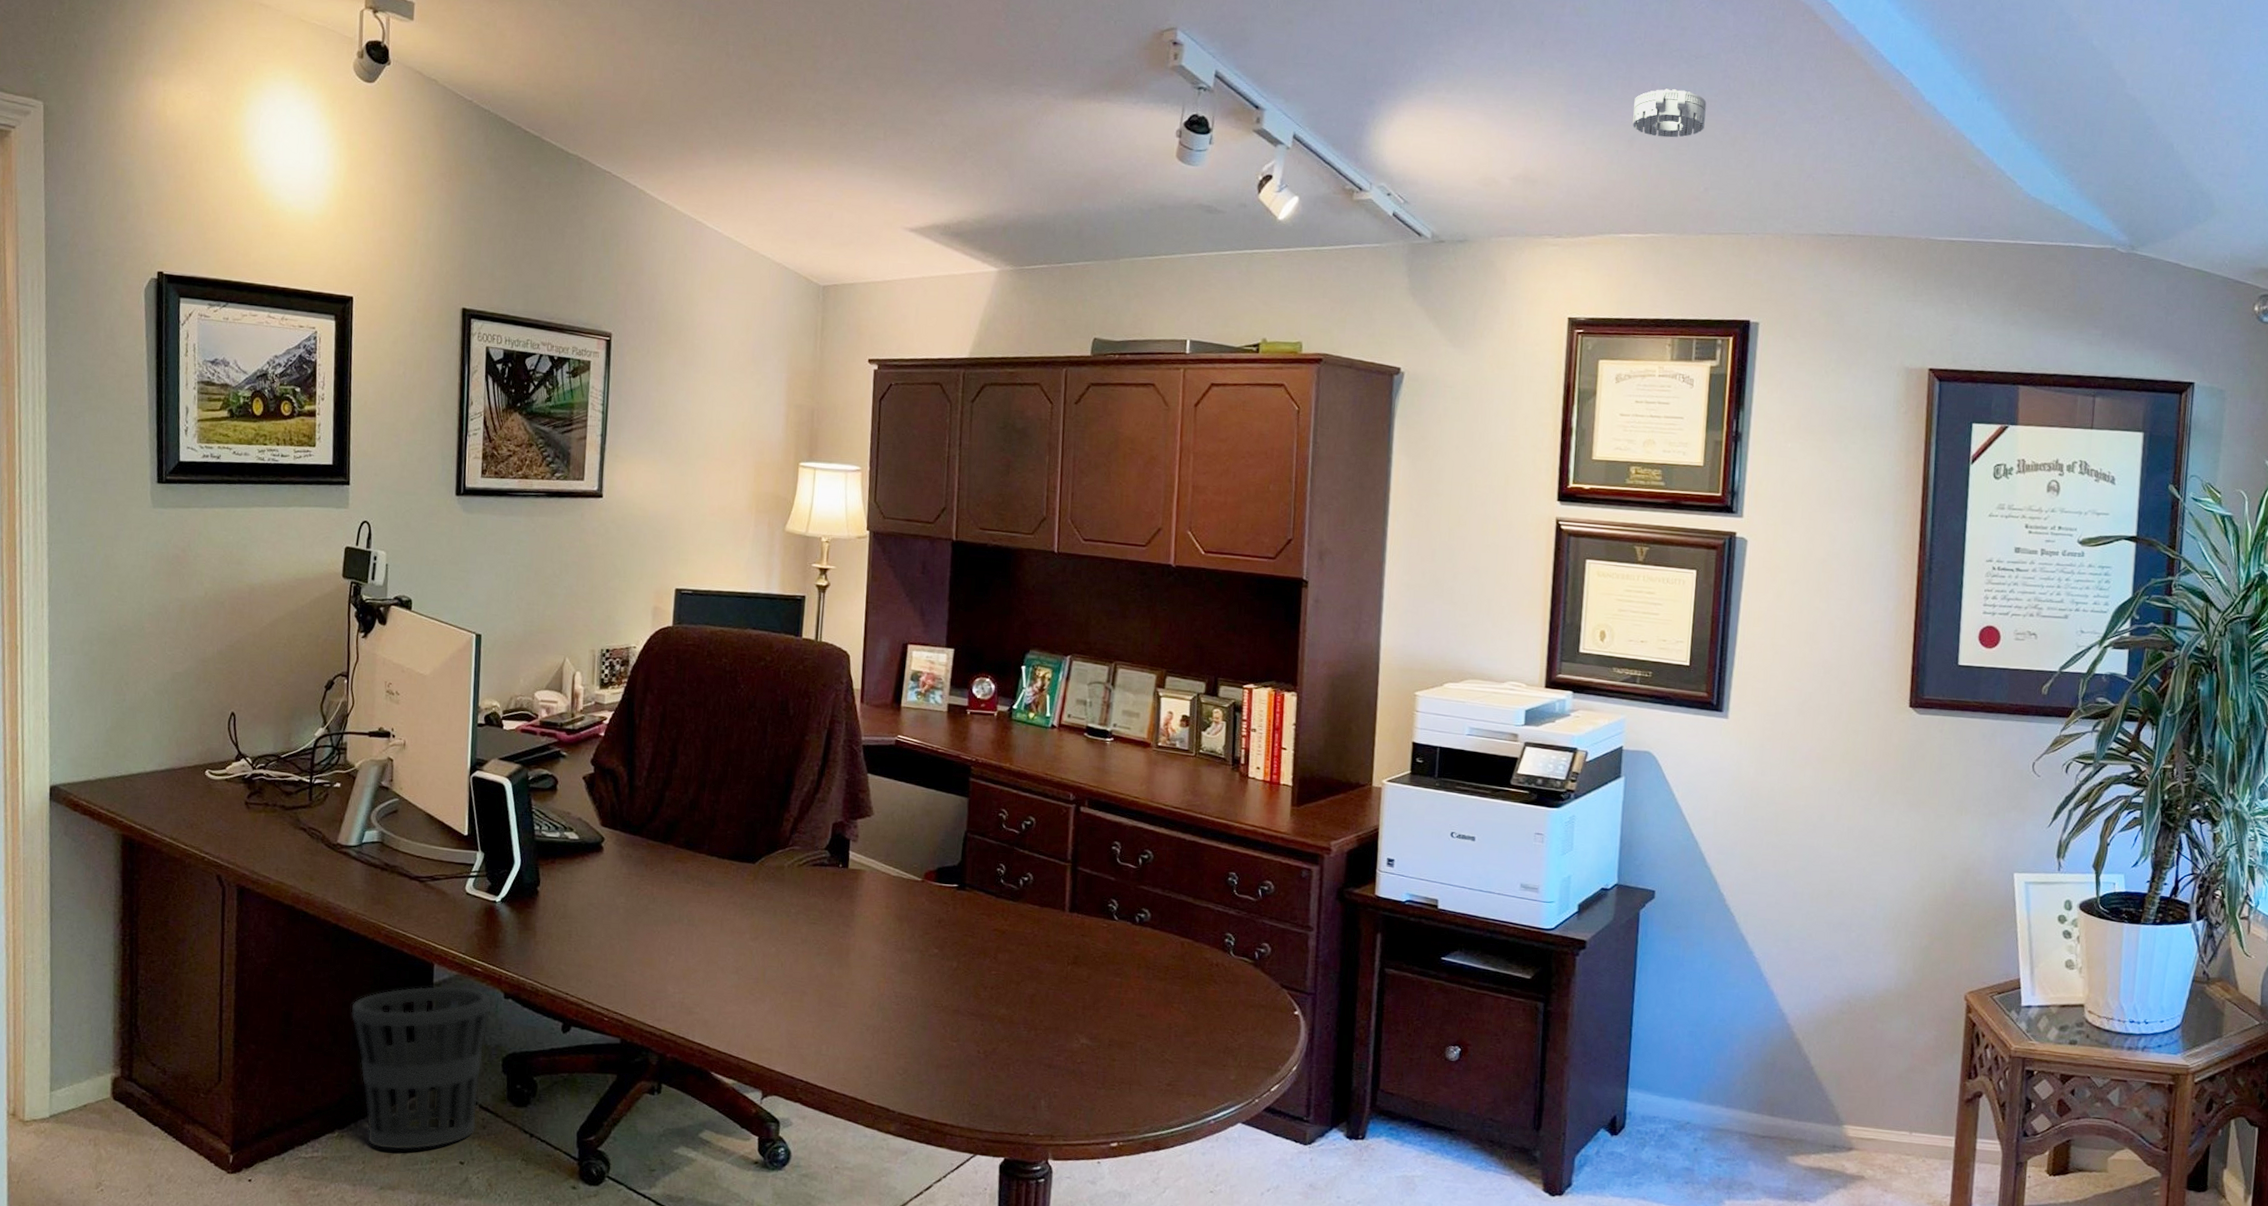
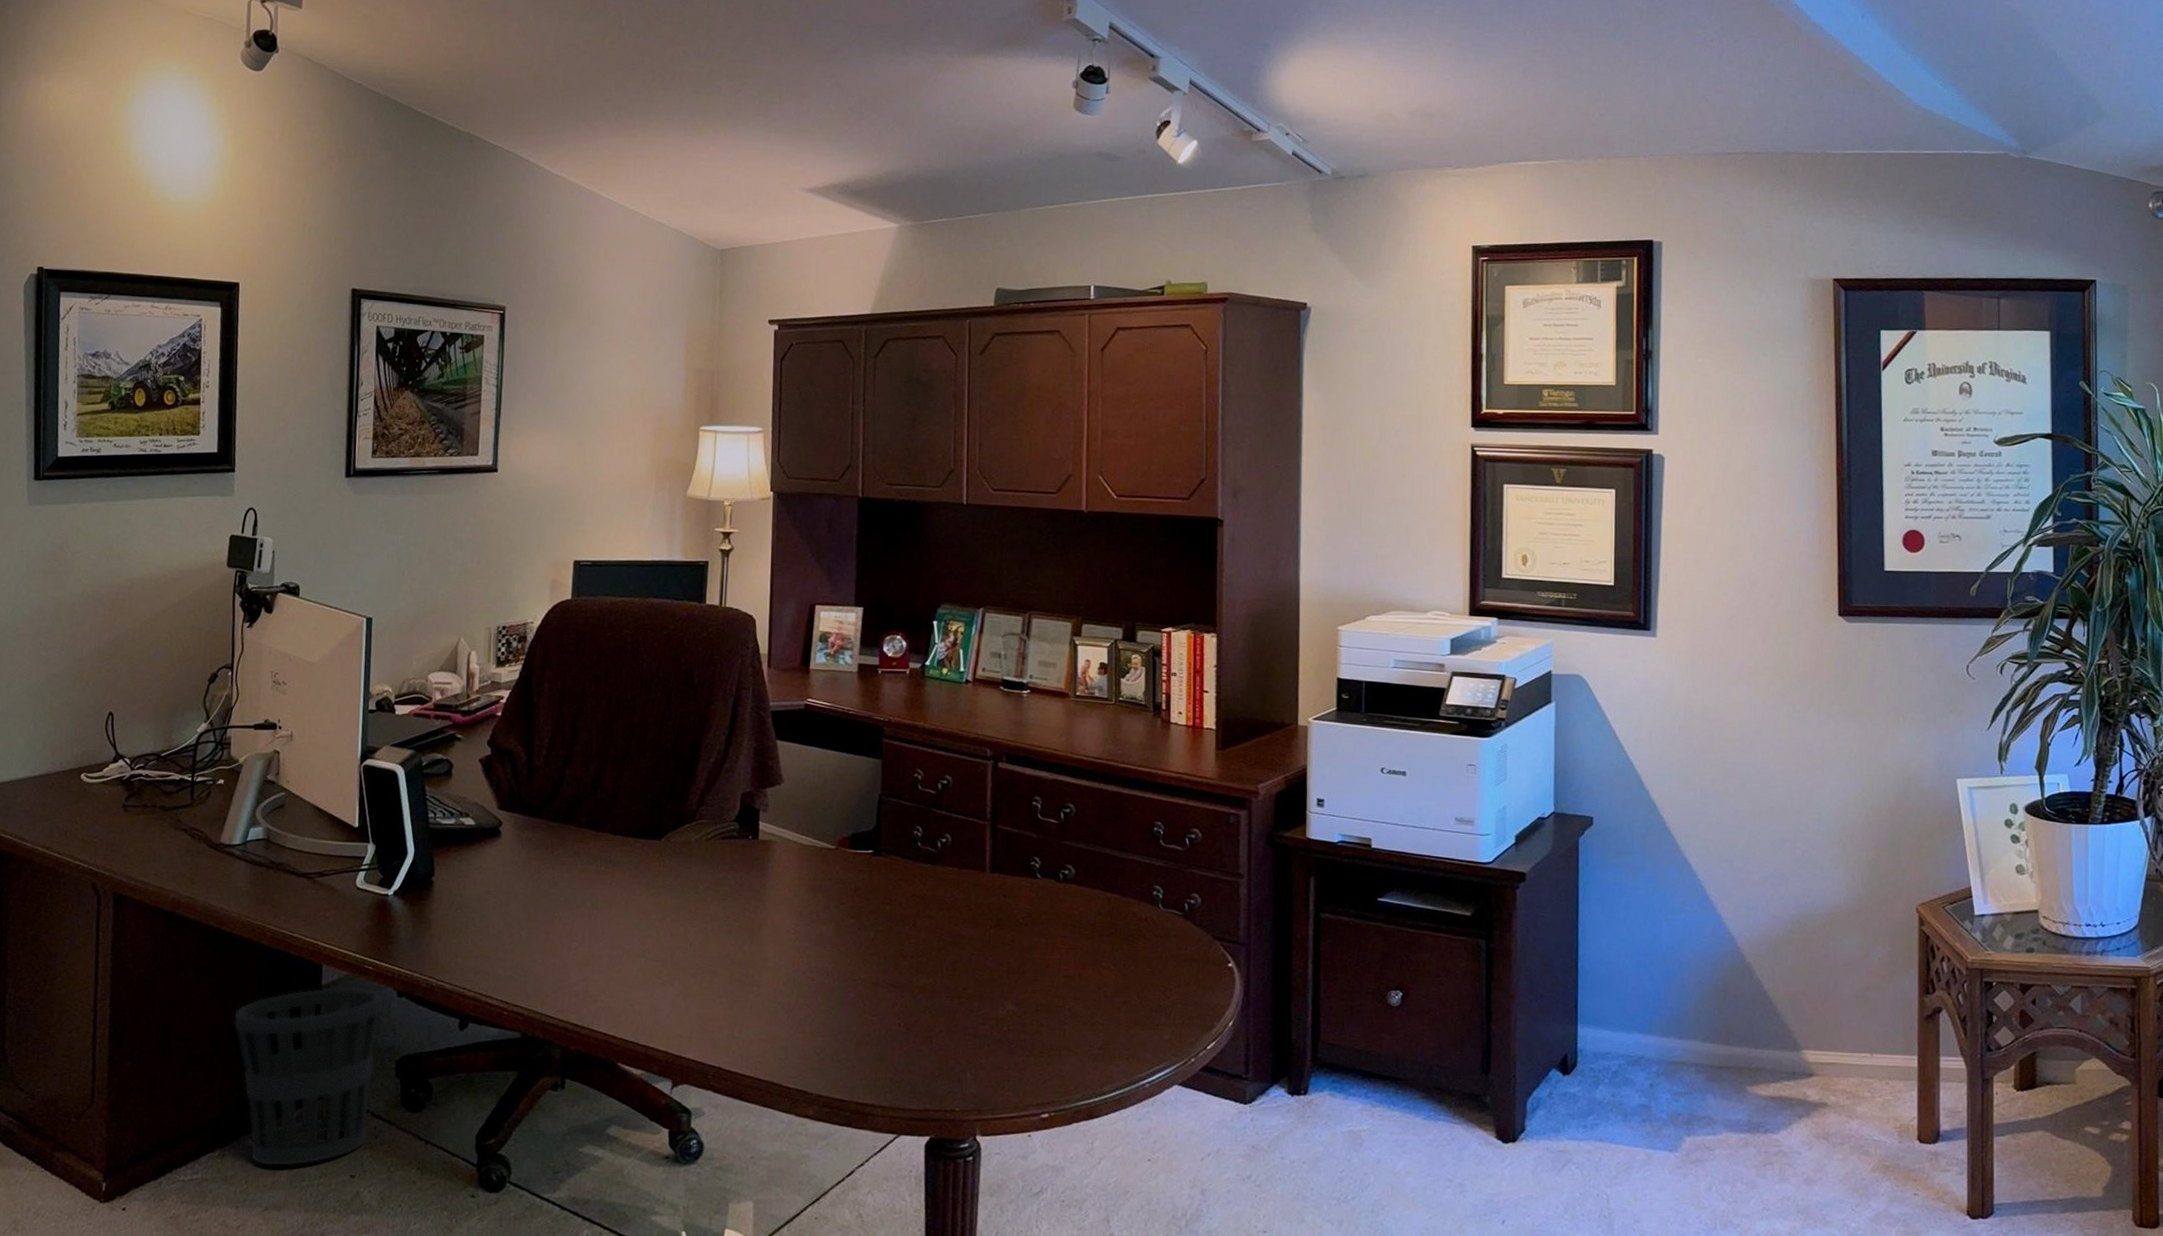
smoke detector: present [1632,88,1707,138] -> none [1525,20,1597,67]

